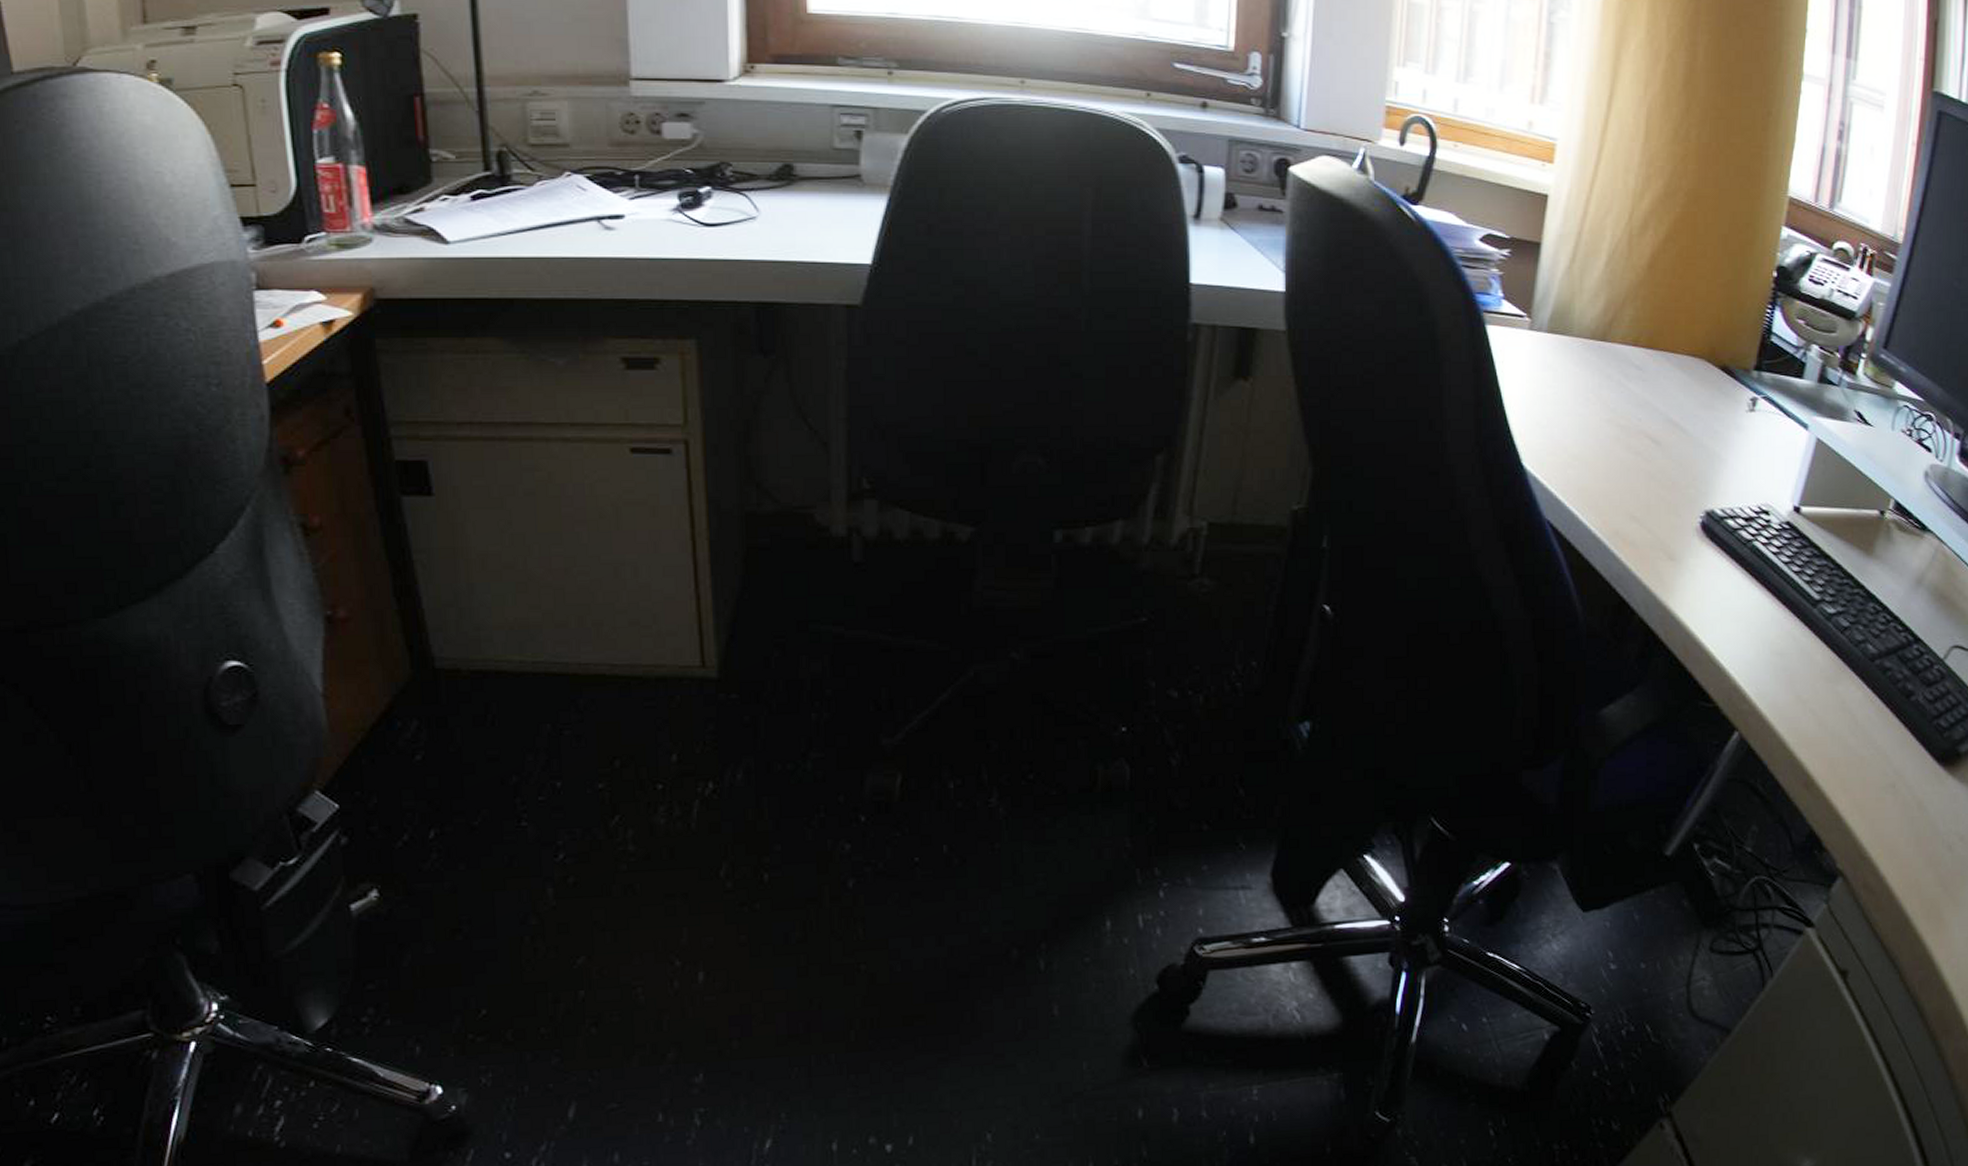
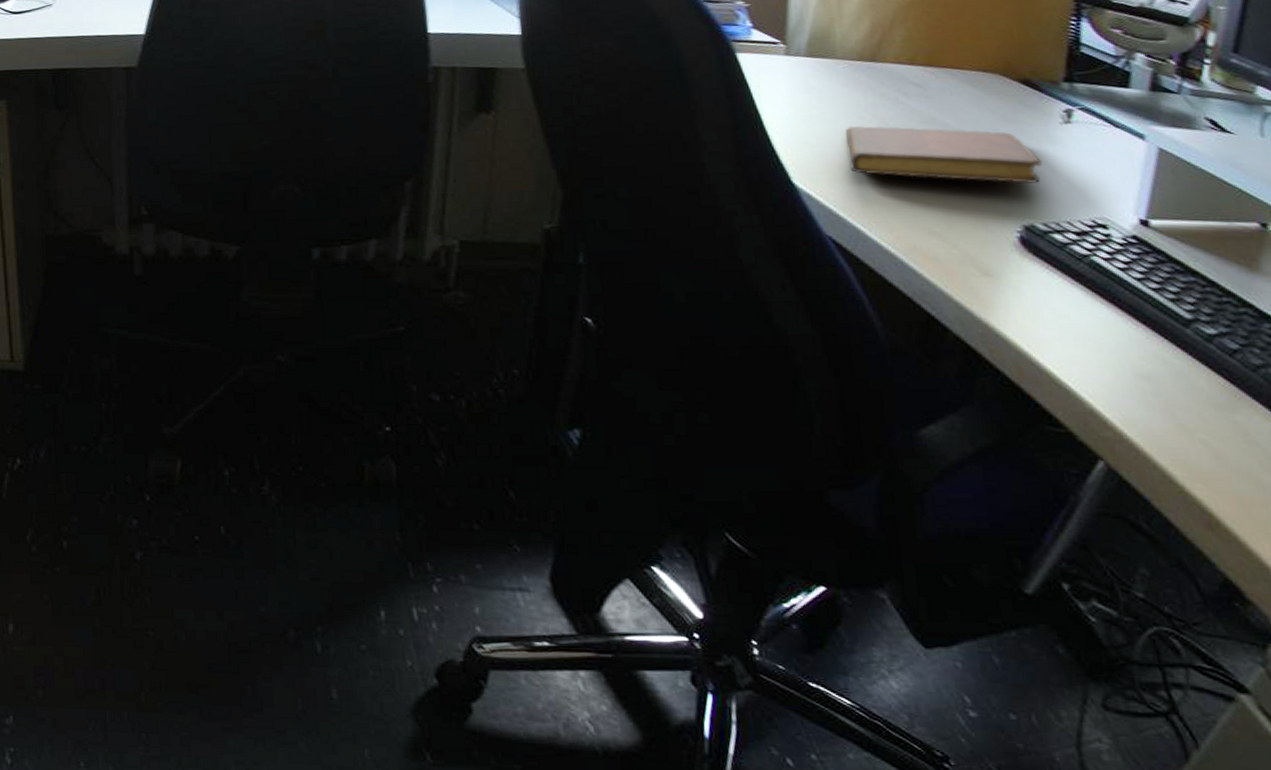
notebook: none [1573,407,1728,470] -> present [846,125,1042,184]

